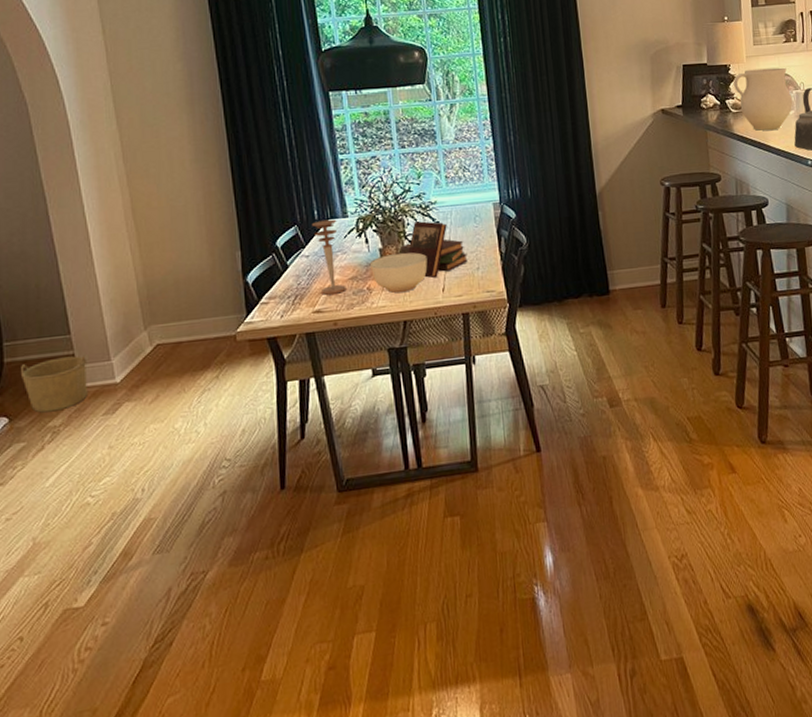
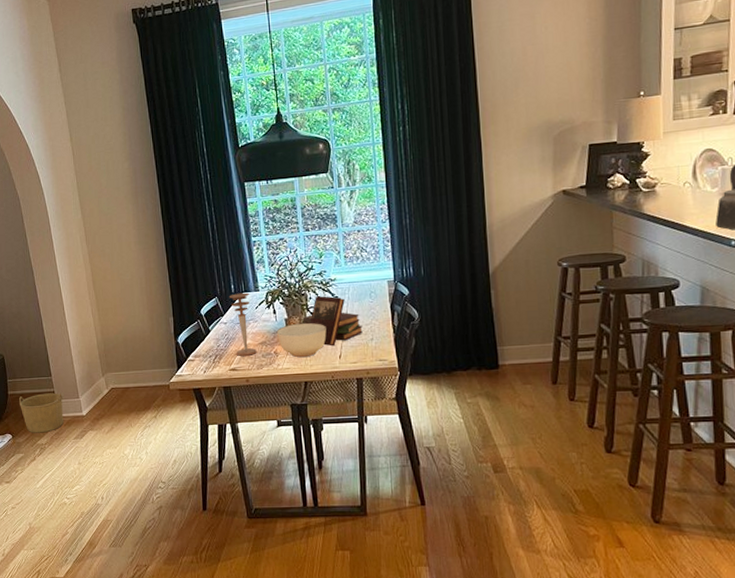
ceramic jug: present [733,67,793,131] -> none [647,142,717,210]

